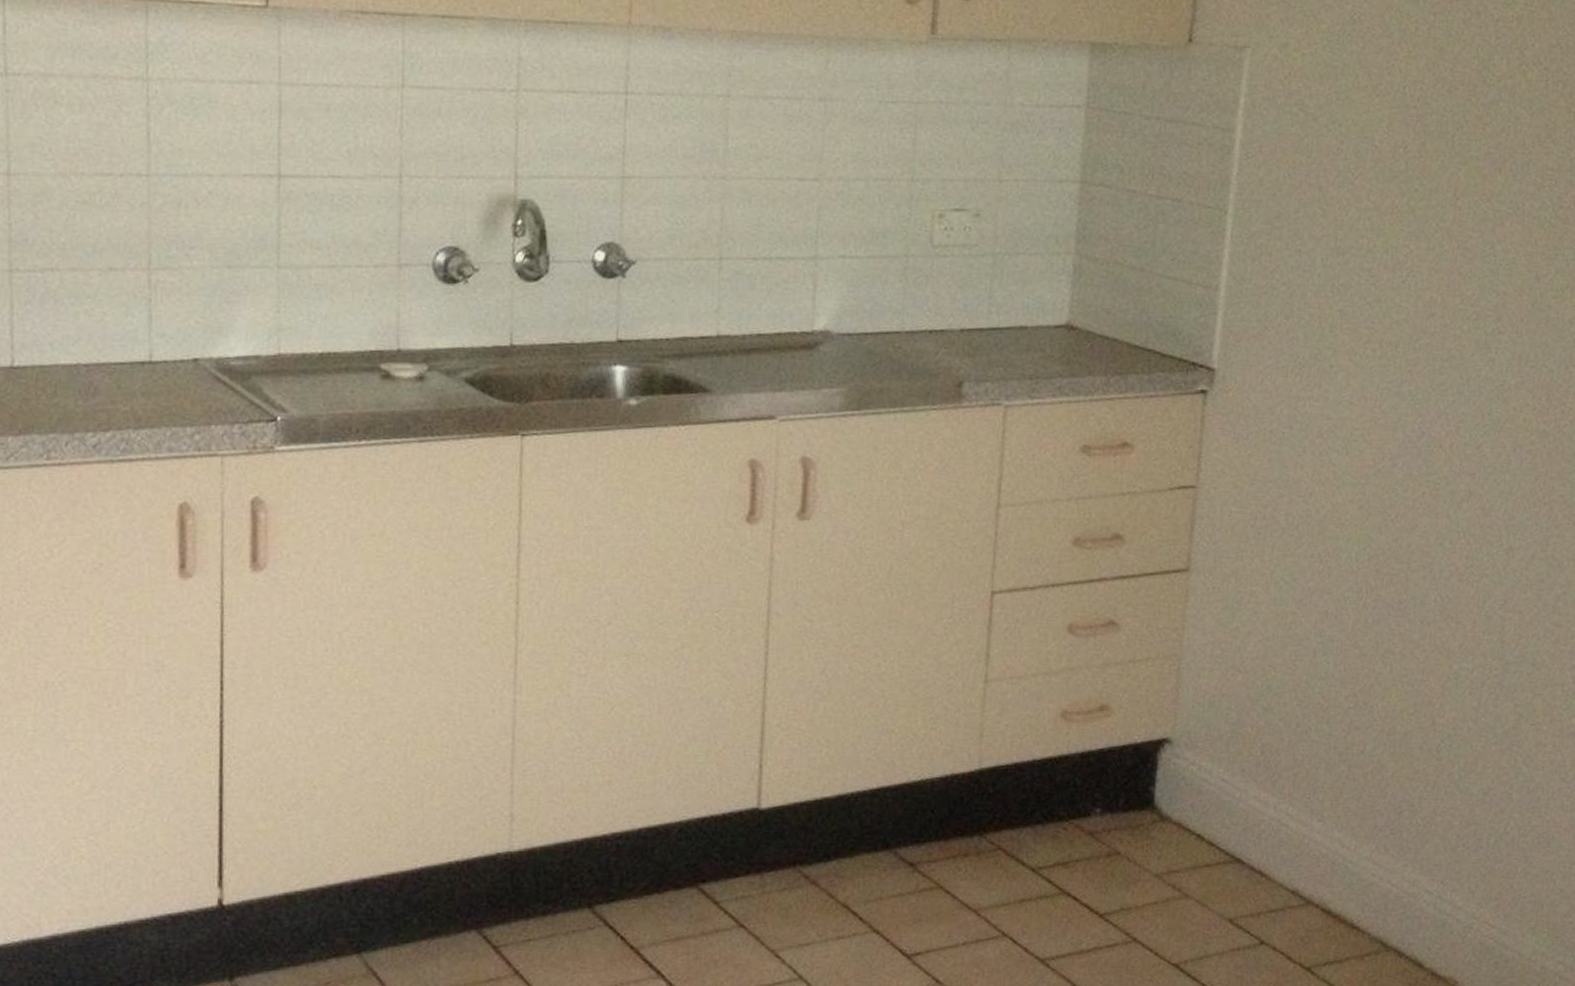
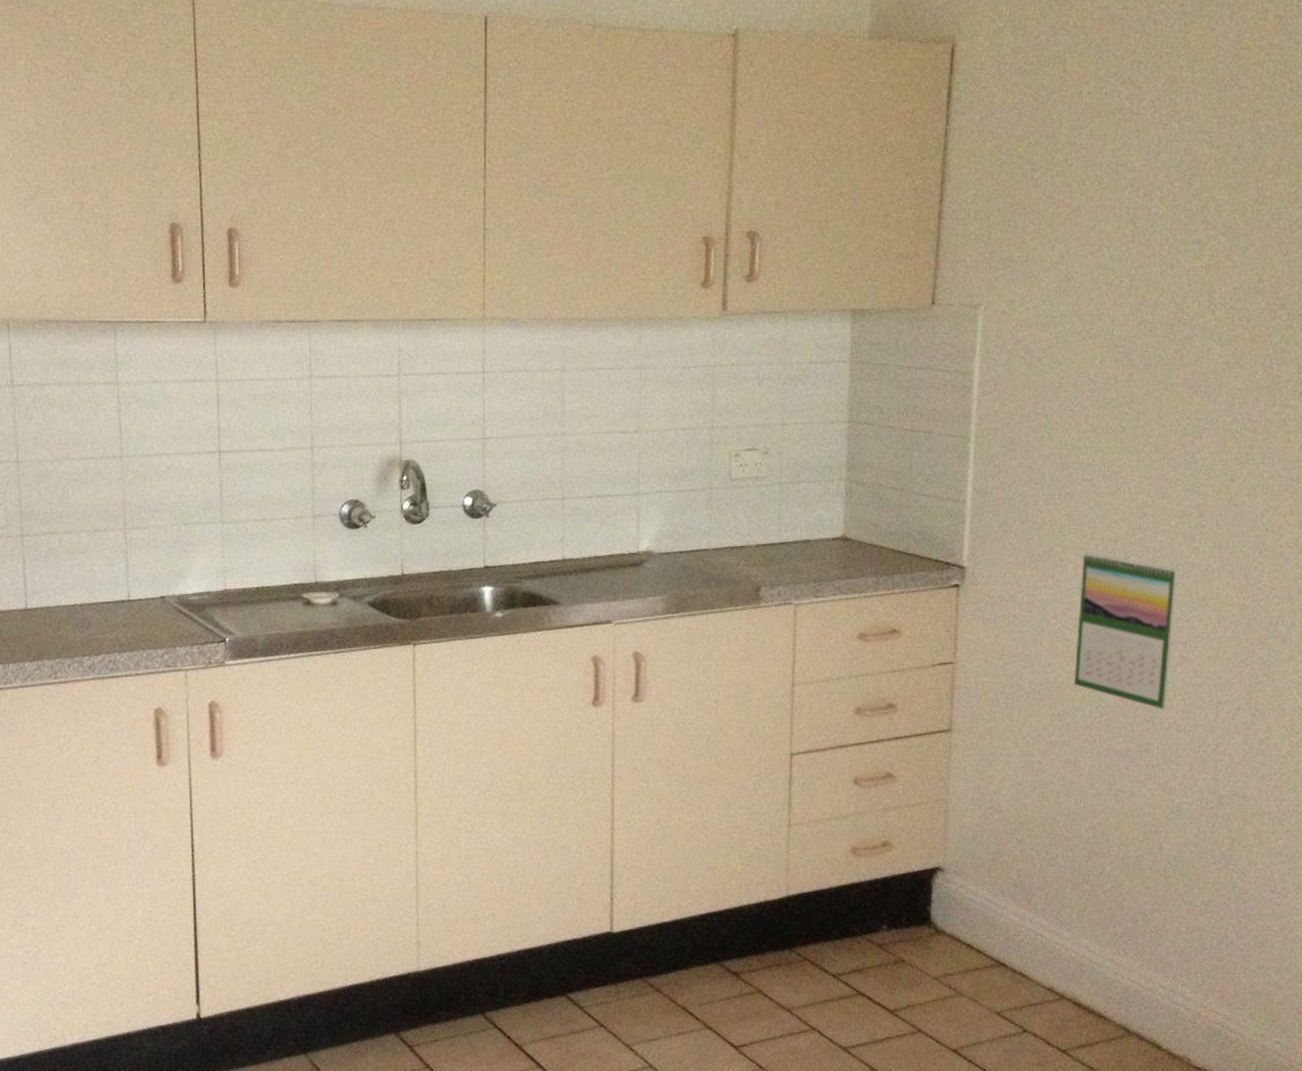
calendar: none [1339,356,1469,555] -> present [1073,550,1178,710]

